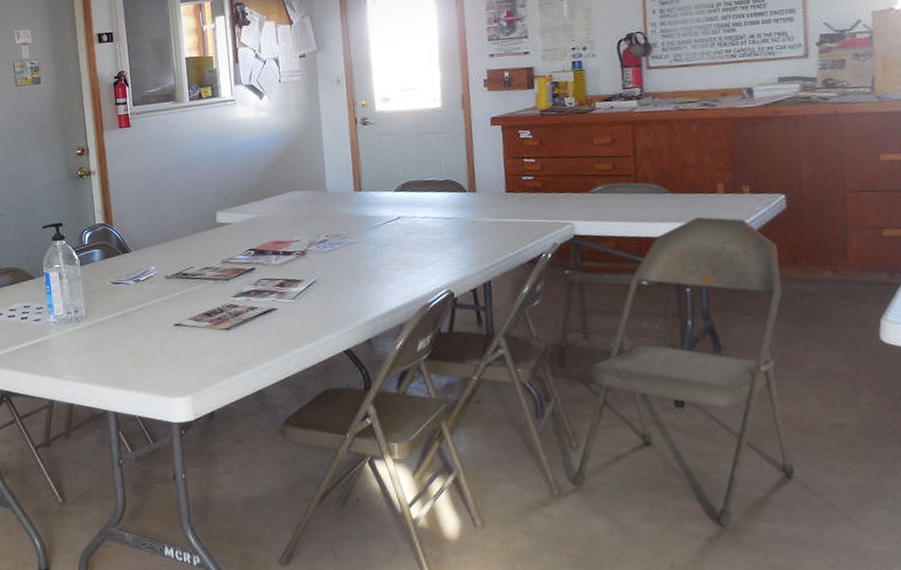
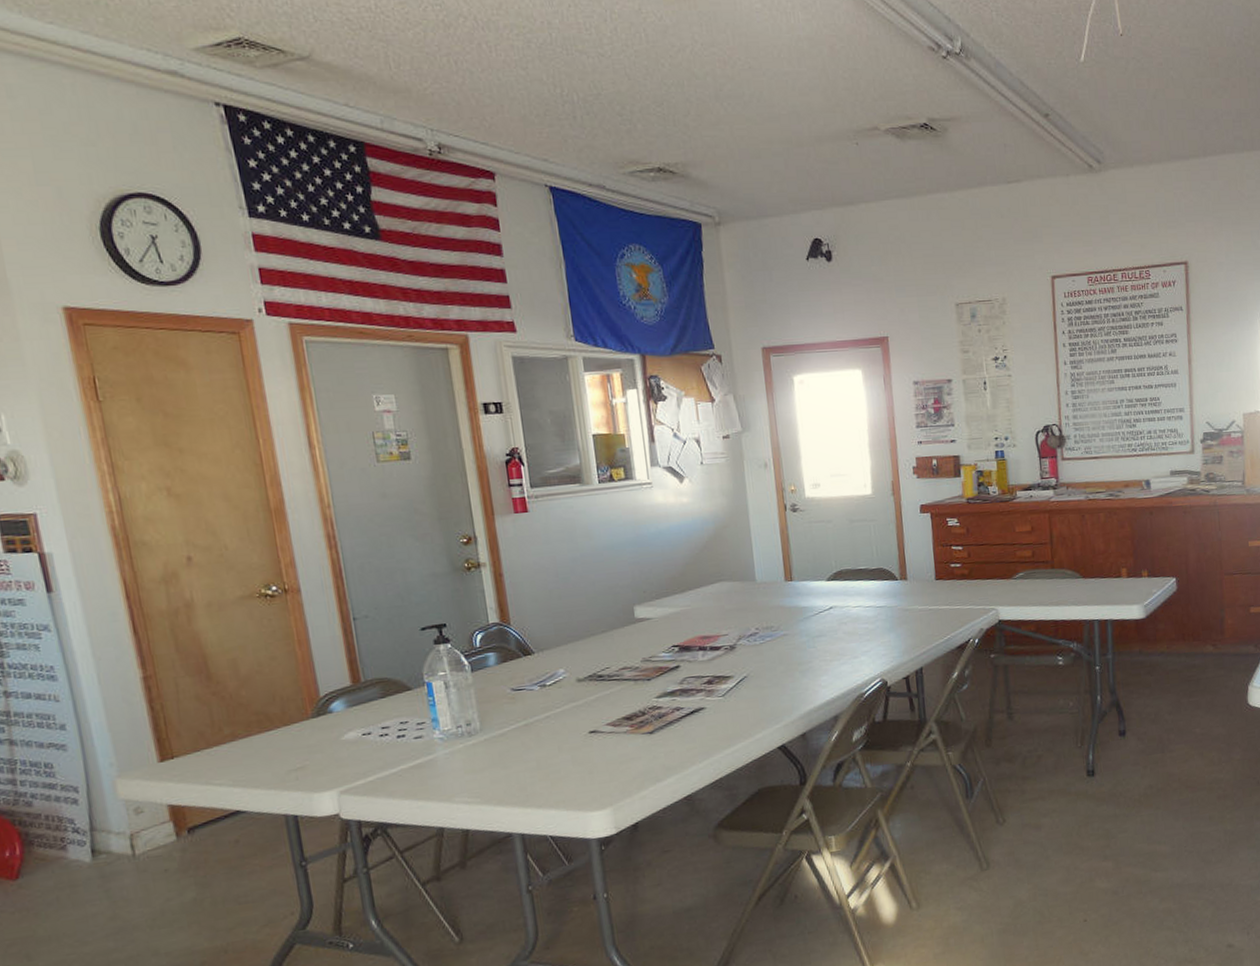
folding chair: present [573,216,795,528] -> none [1000,599,1184,881]

